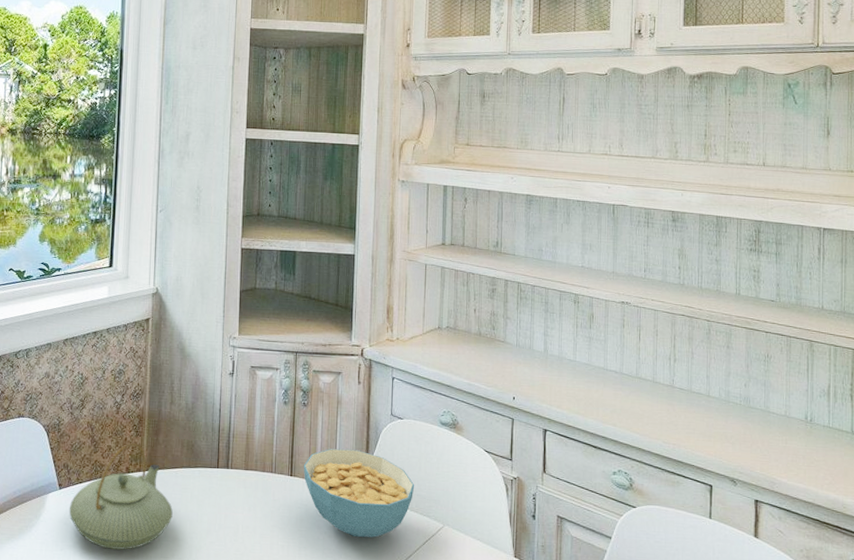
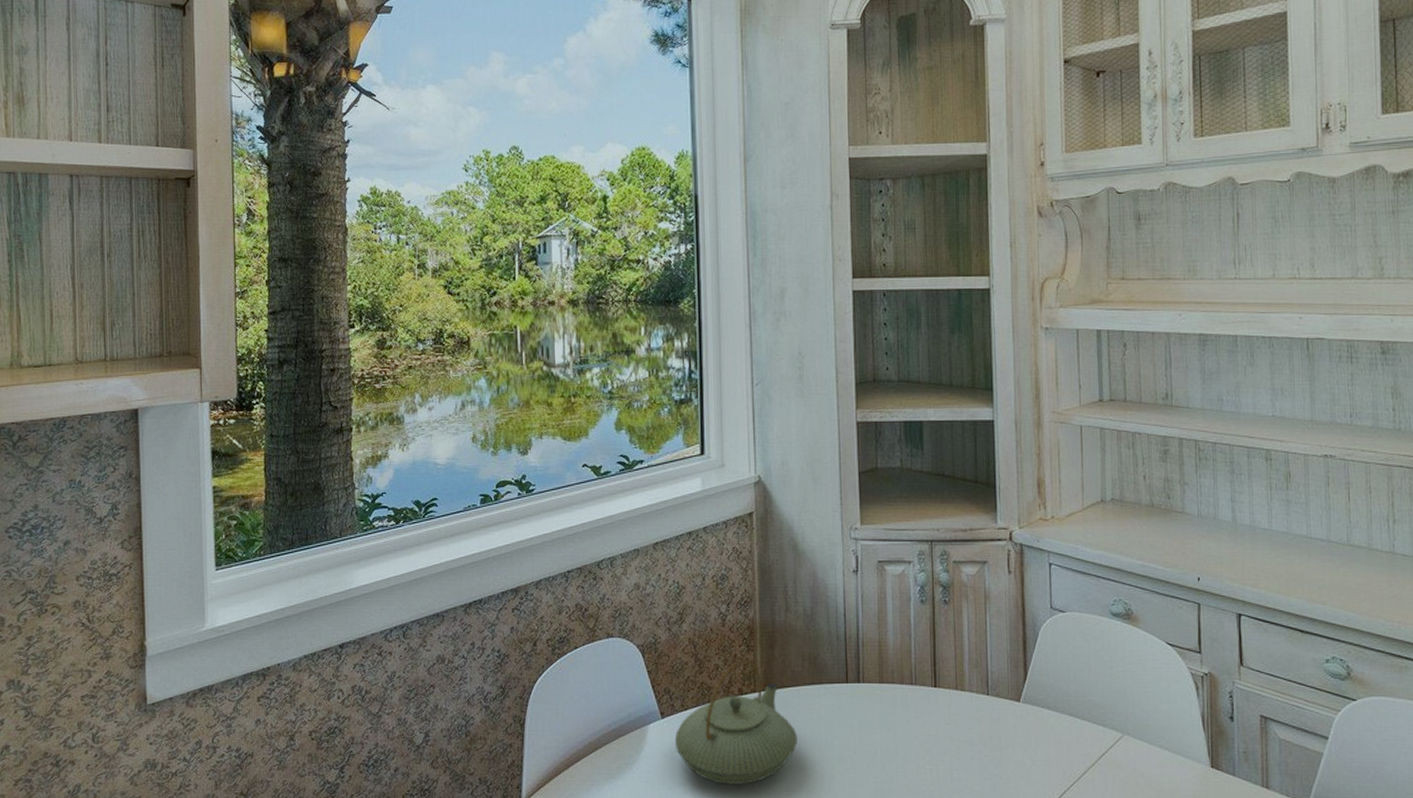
cereal bowl: present [303,448,415,538] -> none [949,651,1085,755]

